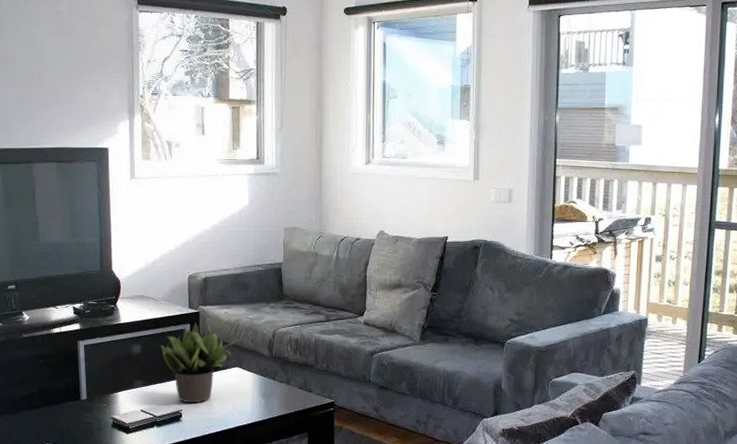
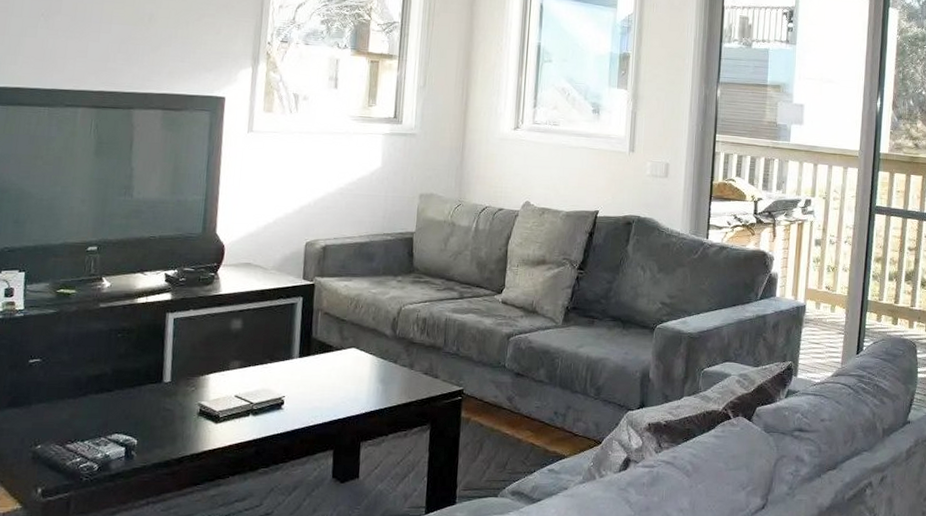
potted plant: present [160,323,241,404] -> none [265,296,360,389]

